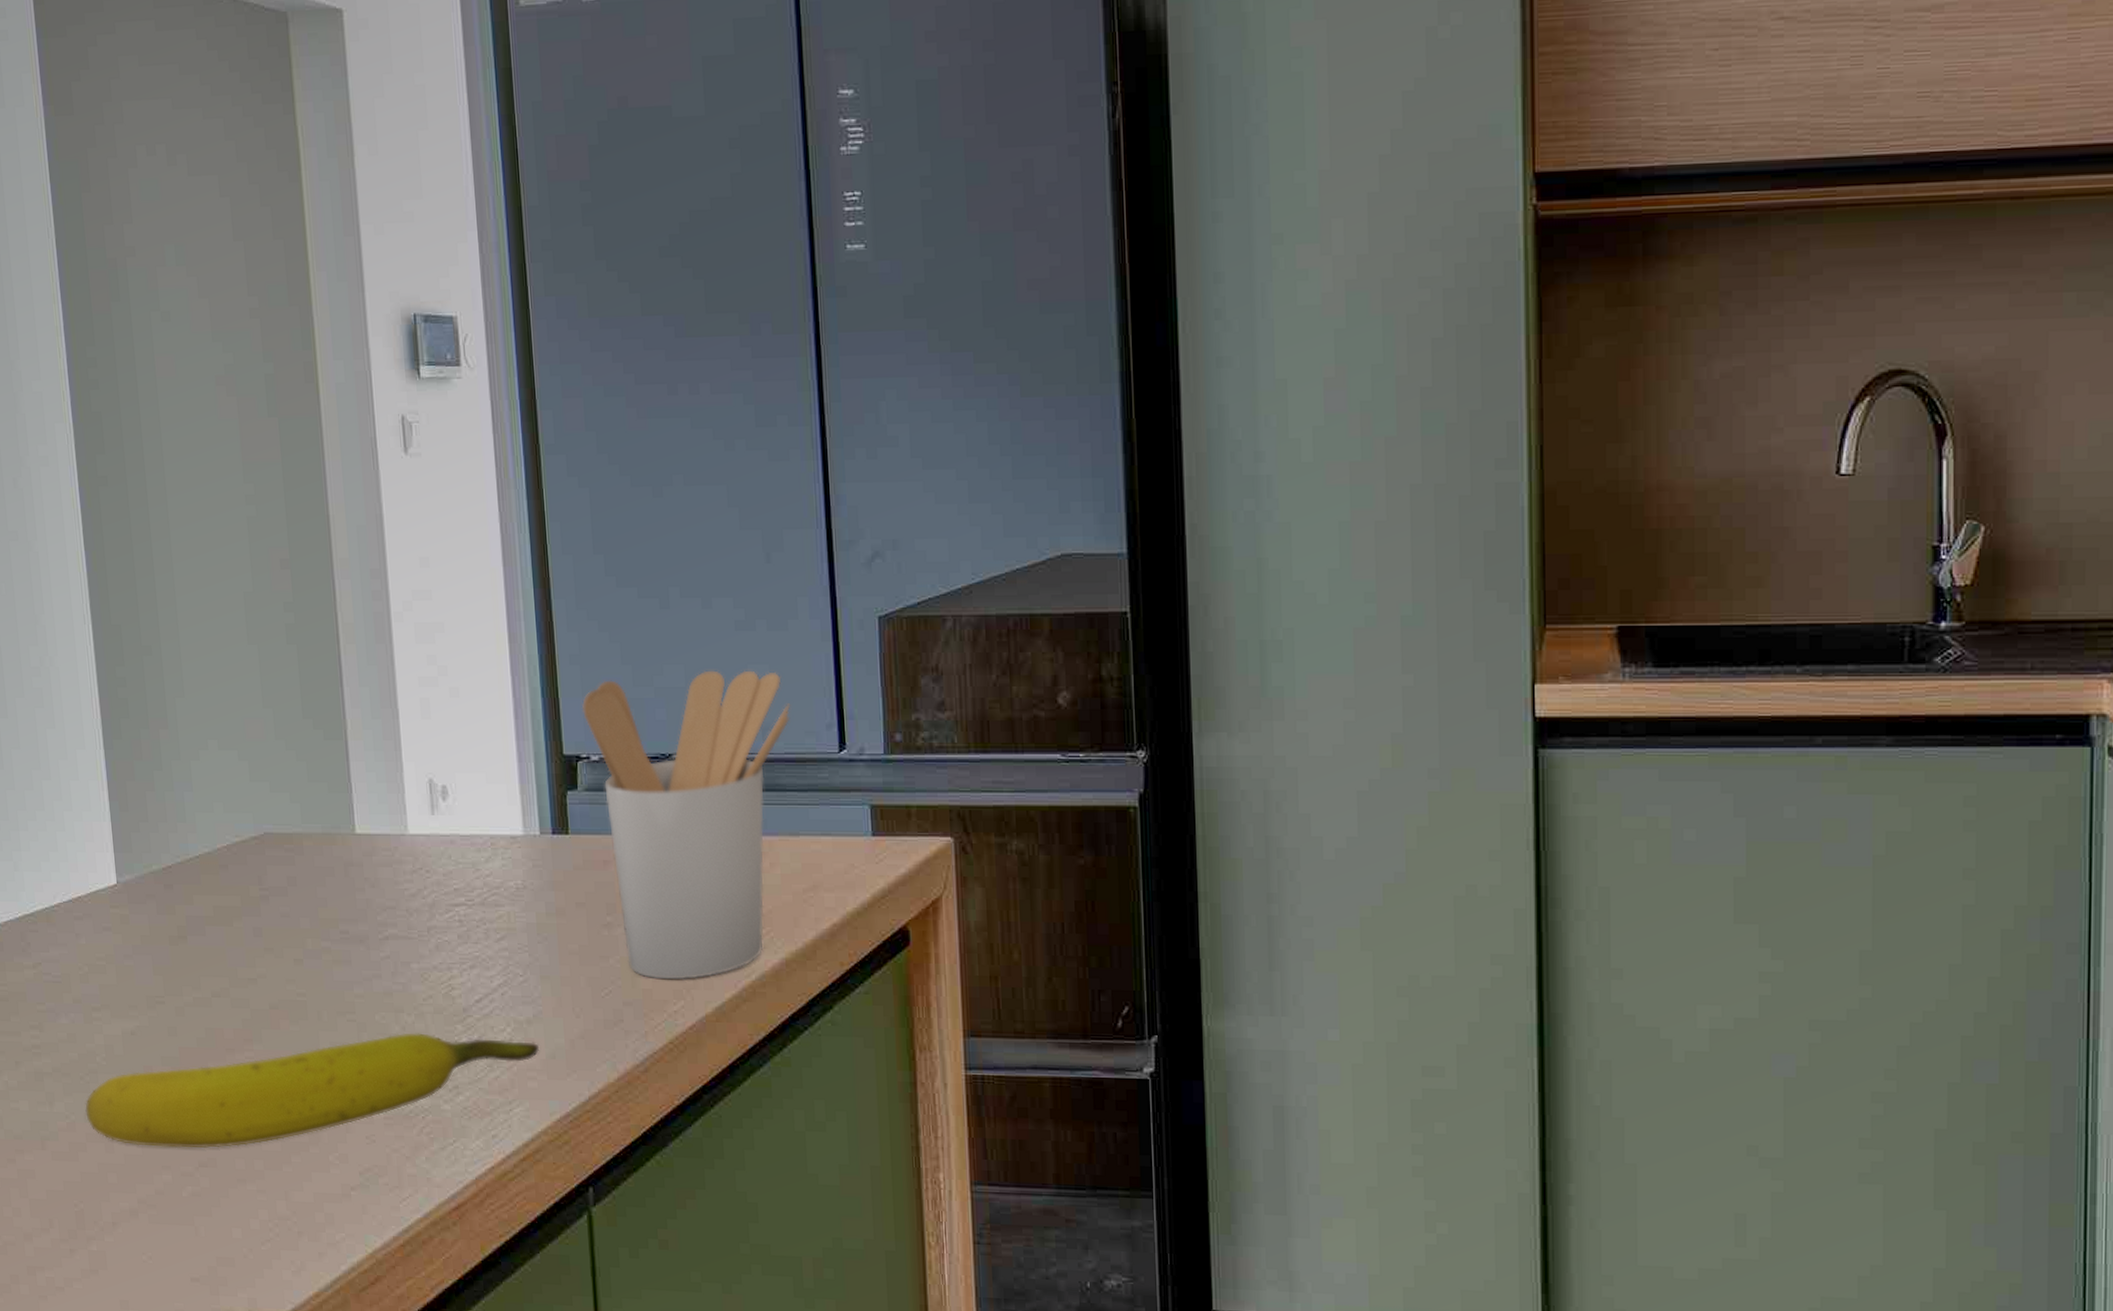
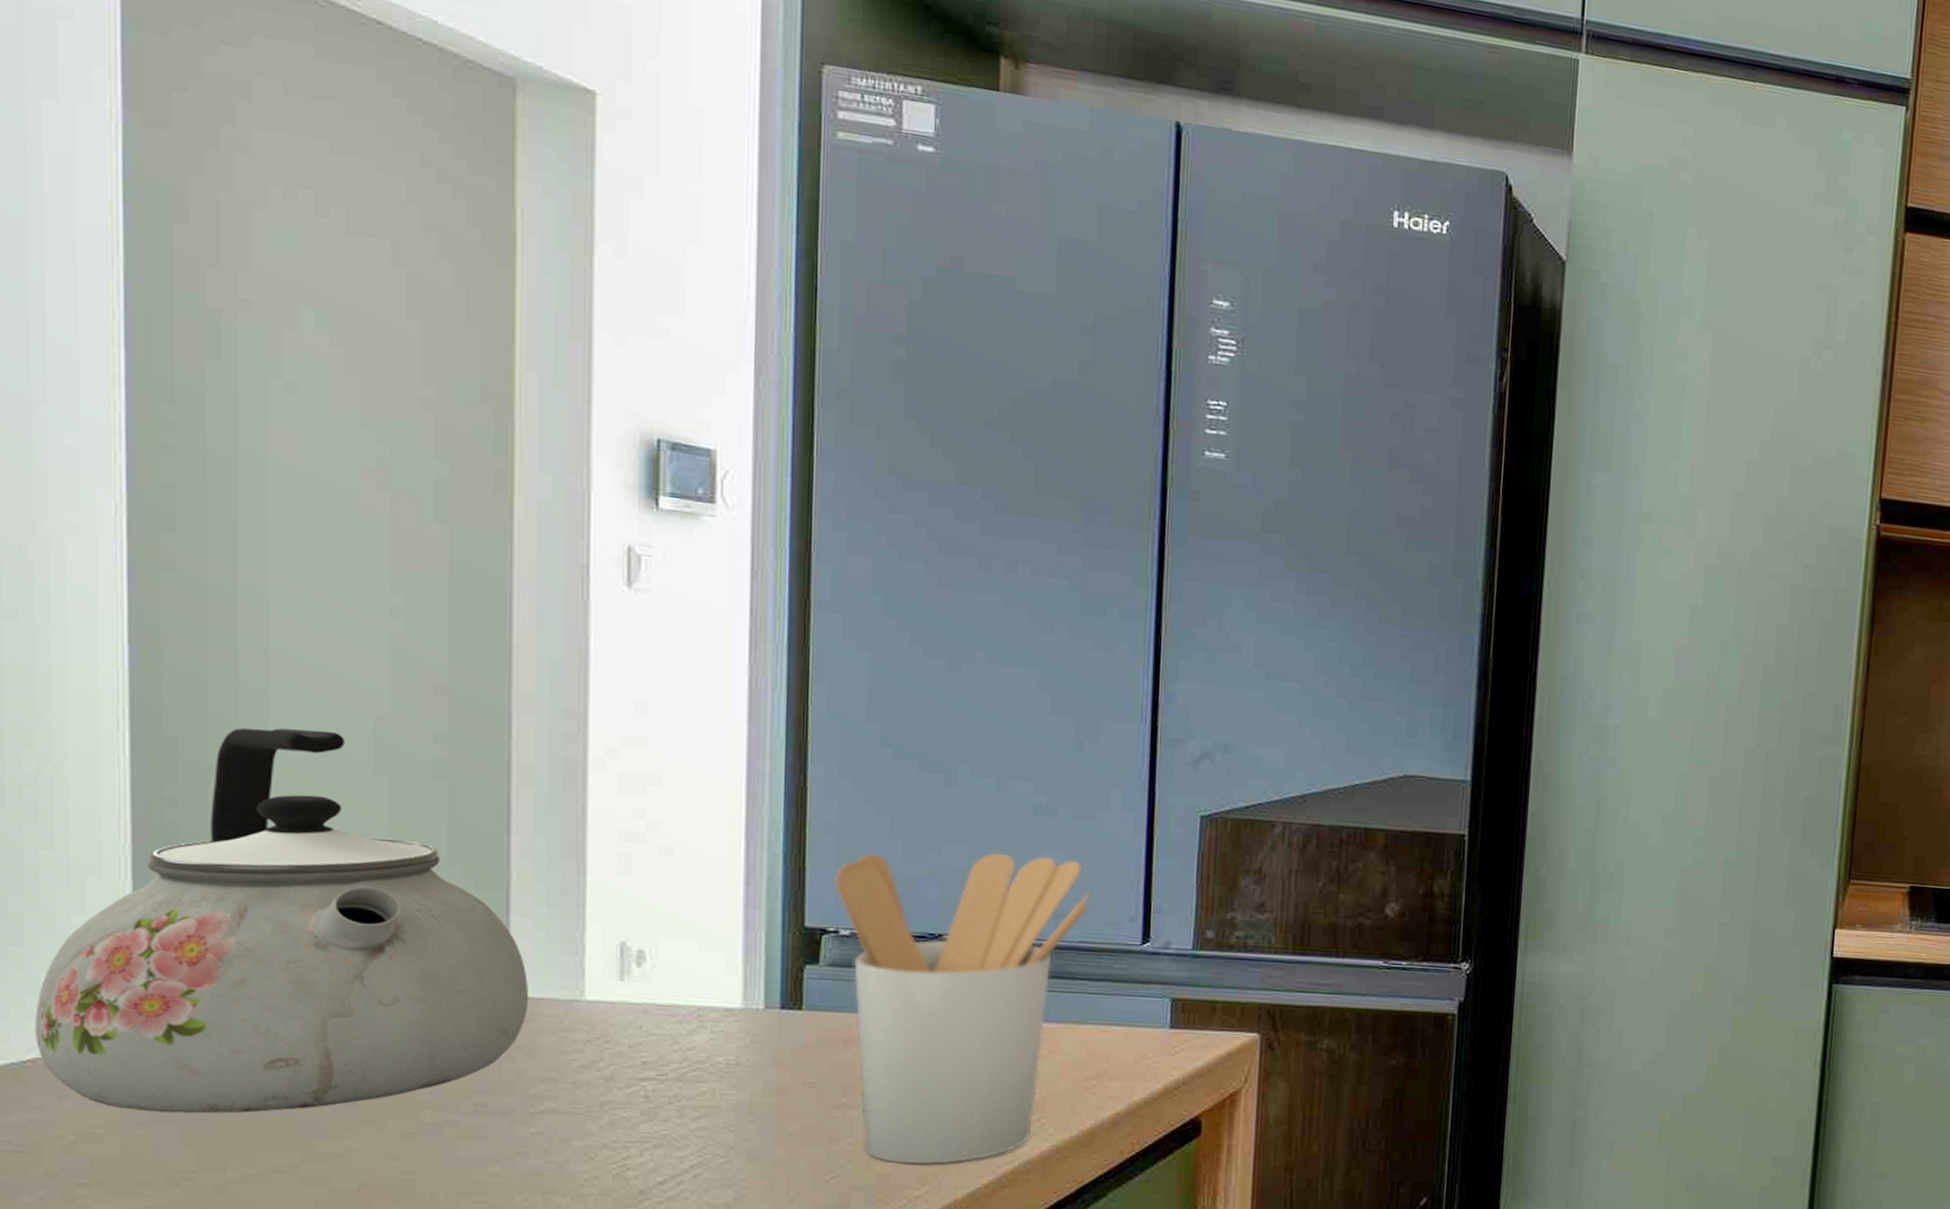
kettle: none [56,609,370,947] -> present [35,728,529,1114]

